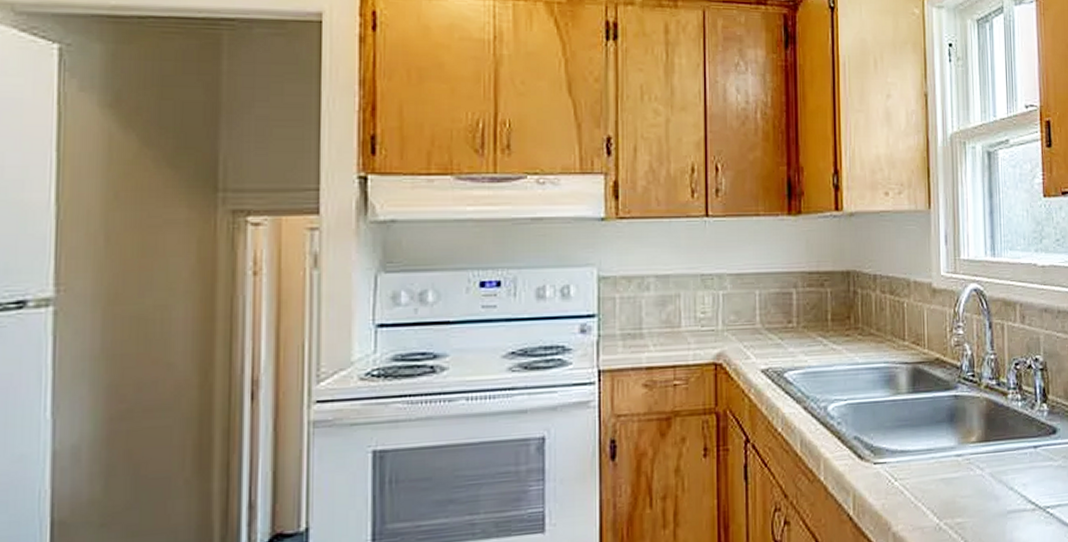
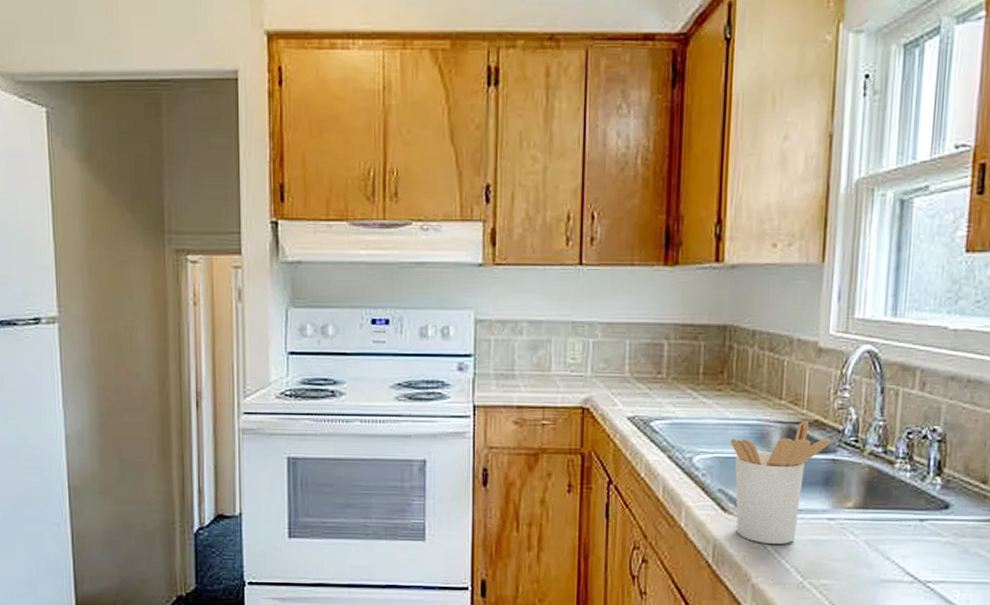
utensil holder: none [861,360,951,489] -> present [730,421,830,544]

